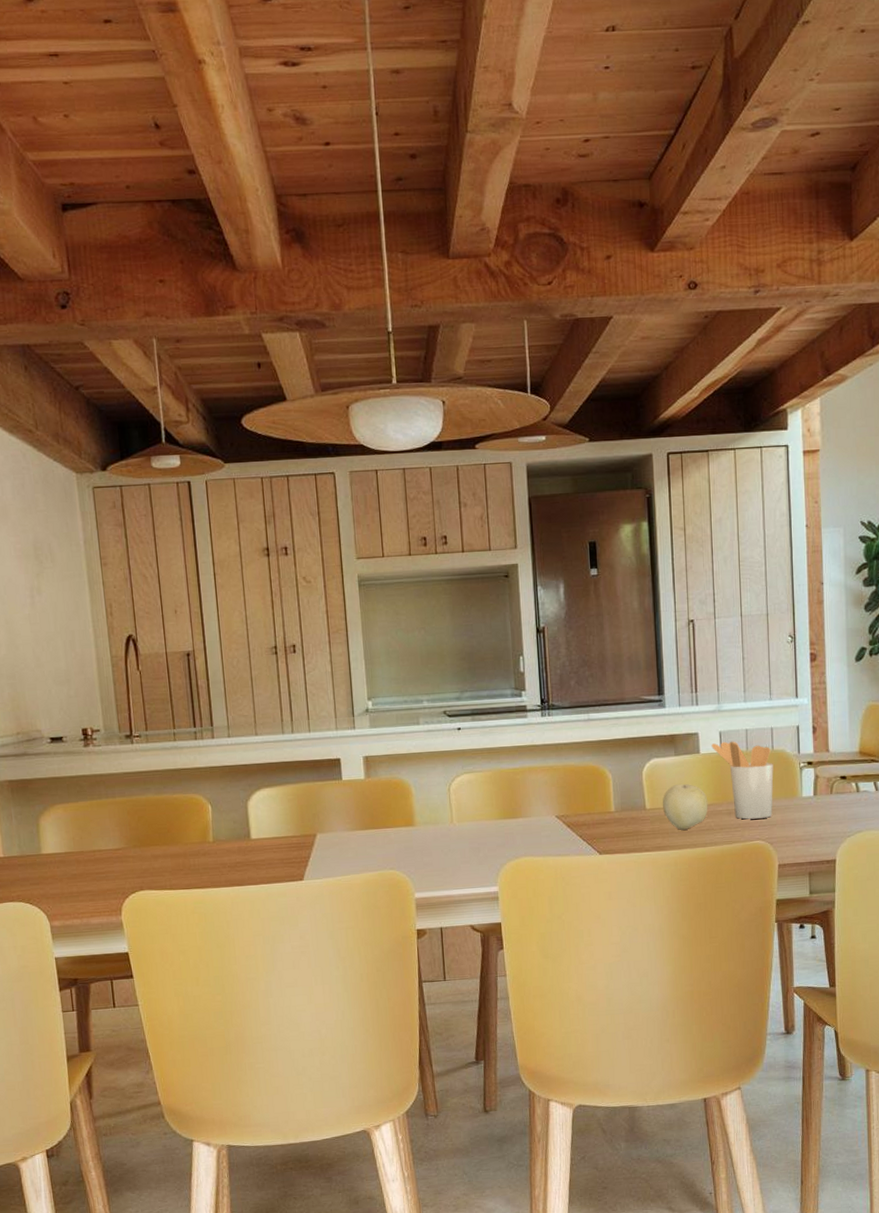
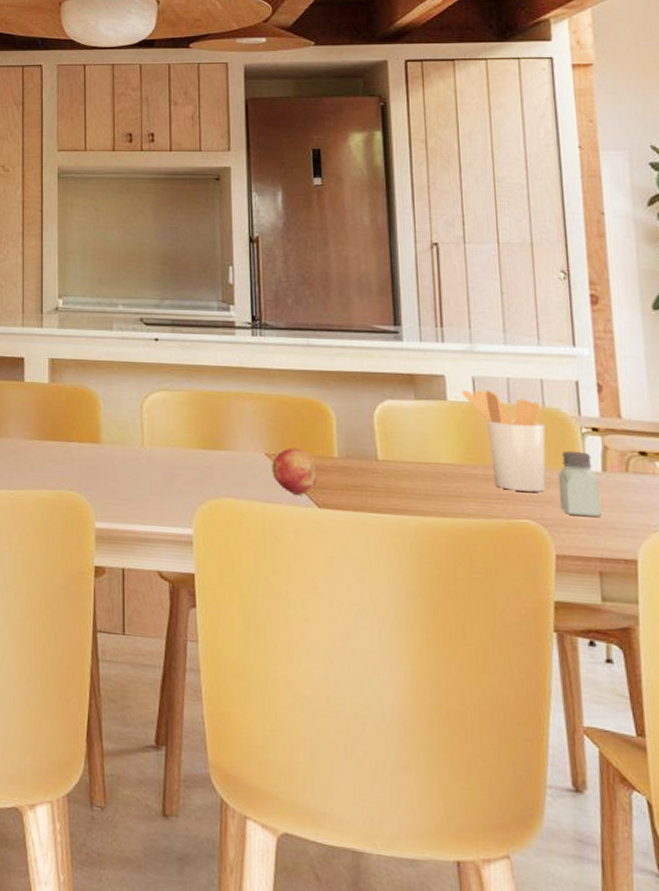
fruit: none [561,808,599,847] -> present [272,447,318,495]
fruit: present [663,784,708,830] -> none [399,435,459,492]
saltshaker: none [781,782,812,833] -> present [558,450,602,518]

